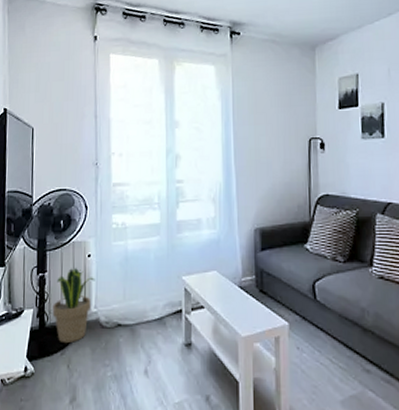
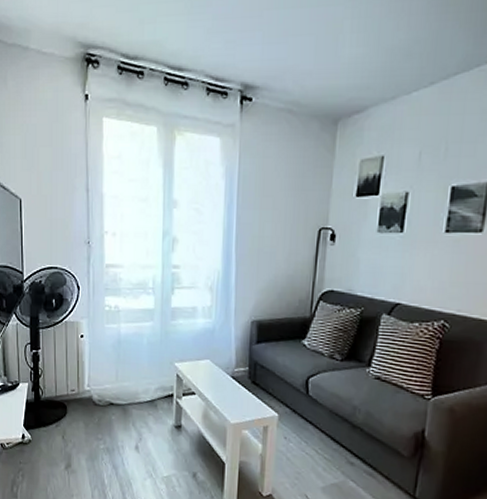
potted plant: present [52,267,95,344] -> none [47,346,88,417]

